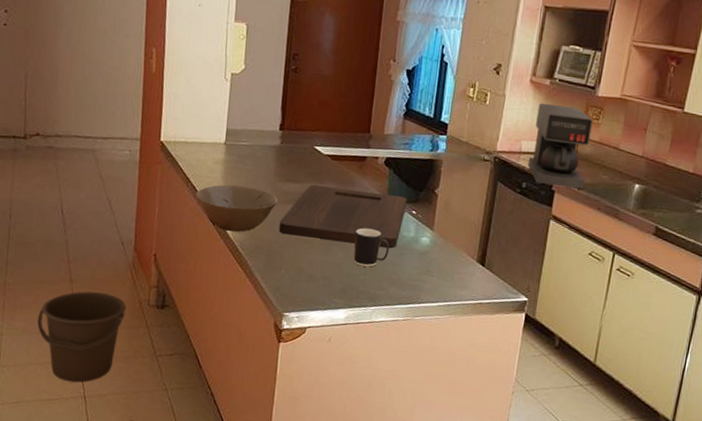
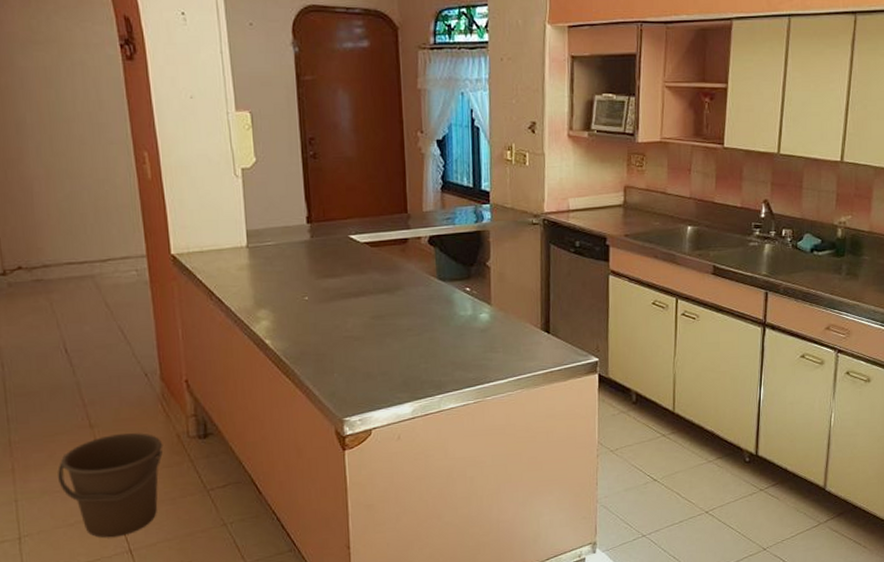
bowl: present [196,184,279,232] -> none [223,289,319,341]
cutting board: present [278,184,408,248] -> none [323,274,459,334]
mug: present [353,227,390,267] -> none [408,313,448,355]
coffee maker: present [527,102,593,190] -> none [578,156,637,242]

